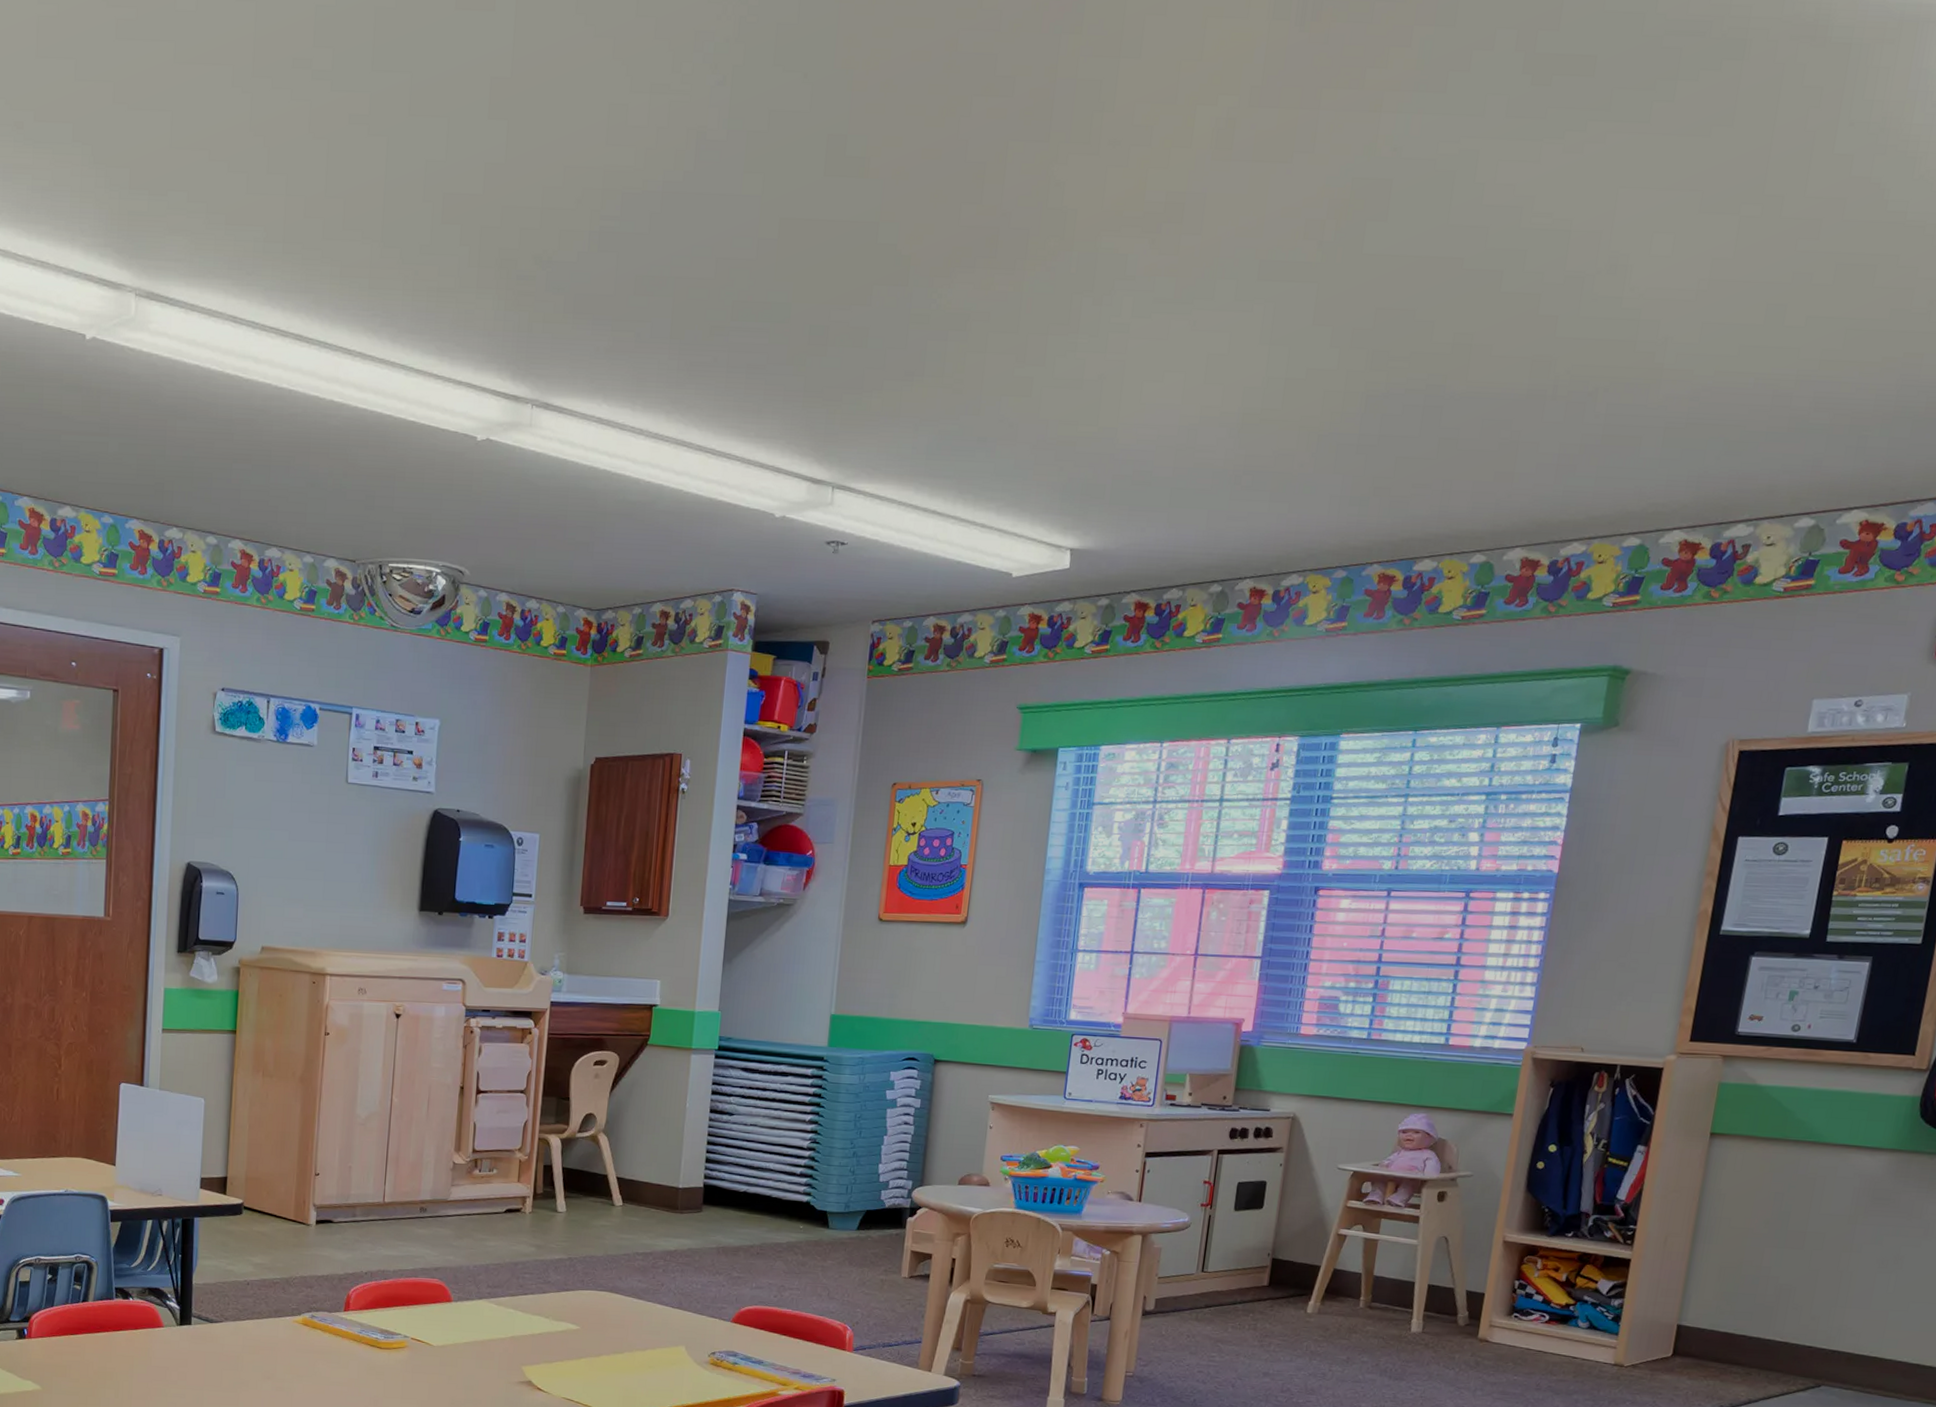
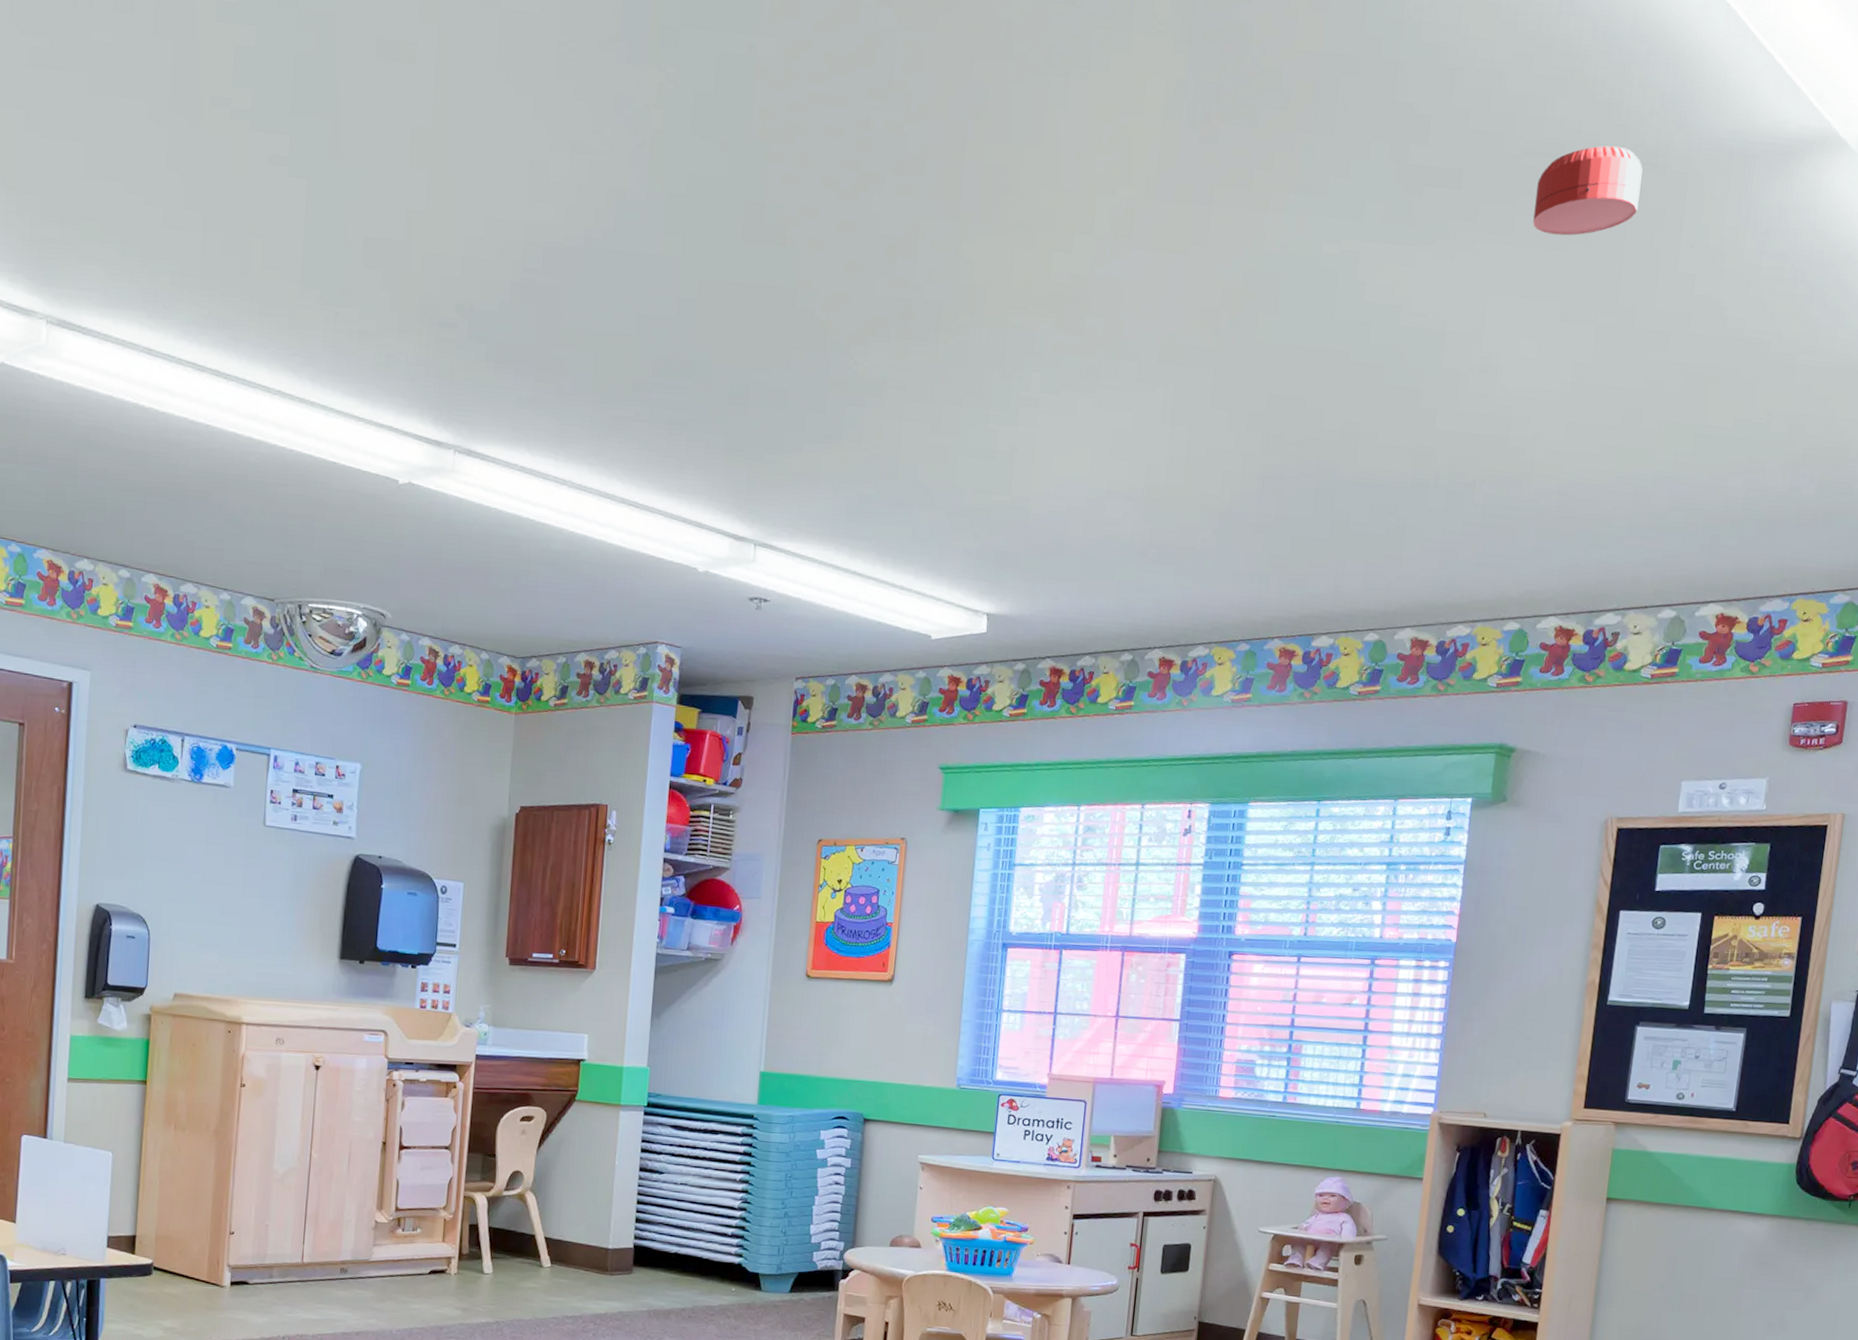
smoke detector: none [1673,19,1800,121] -> present [1533,146,1643,236]

